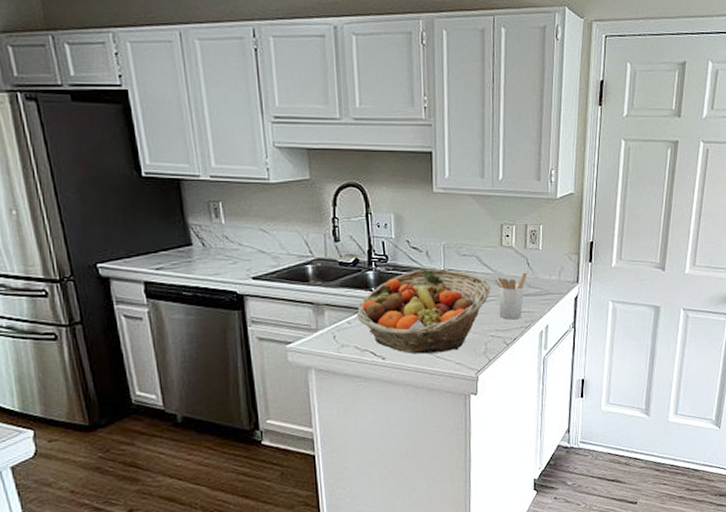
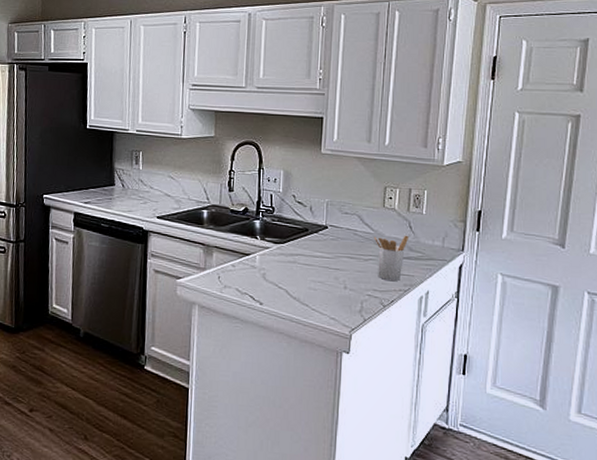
fruit basket: present [357,268,491,354] -> none [241,222,371,306]

